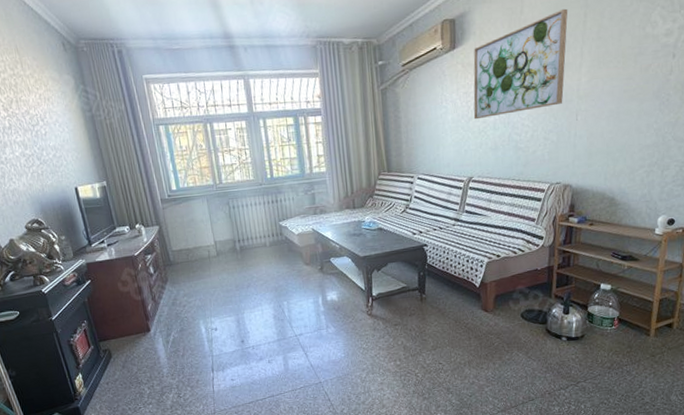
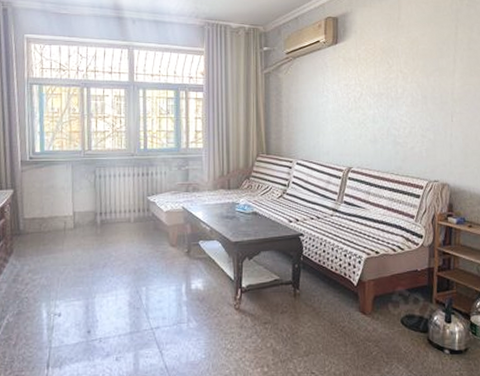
wall art: present [473,8,568,120] -> none [353,20,441,111]

